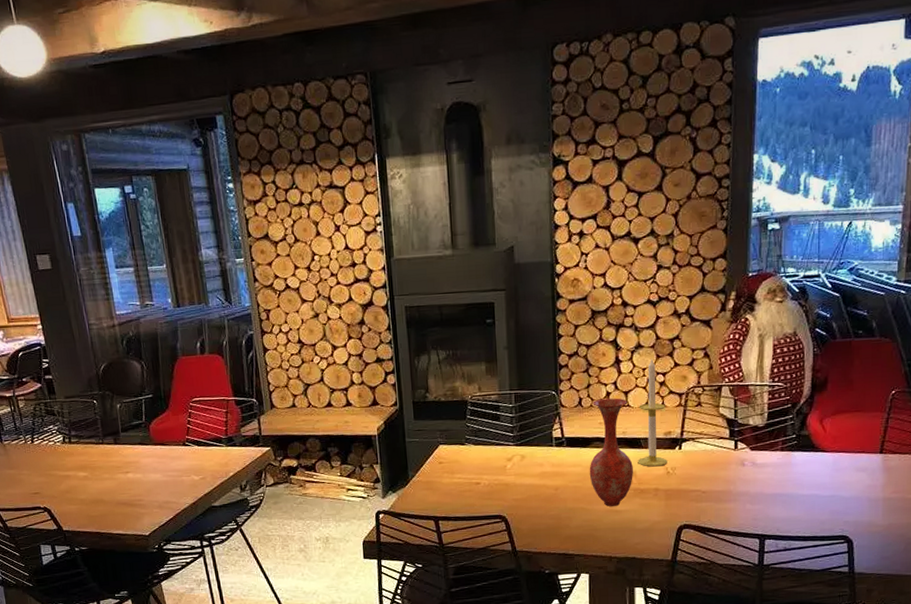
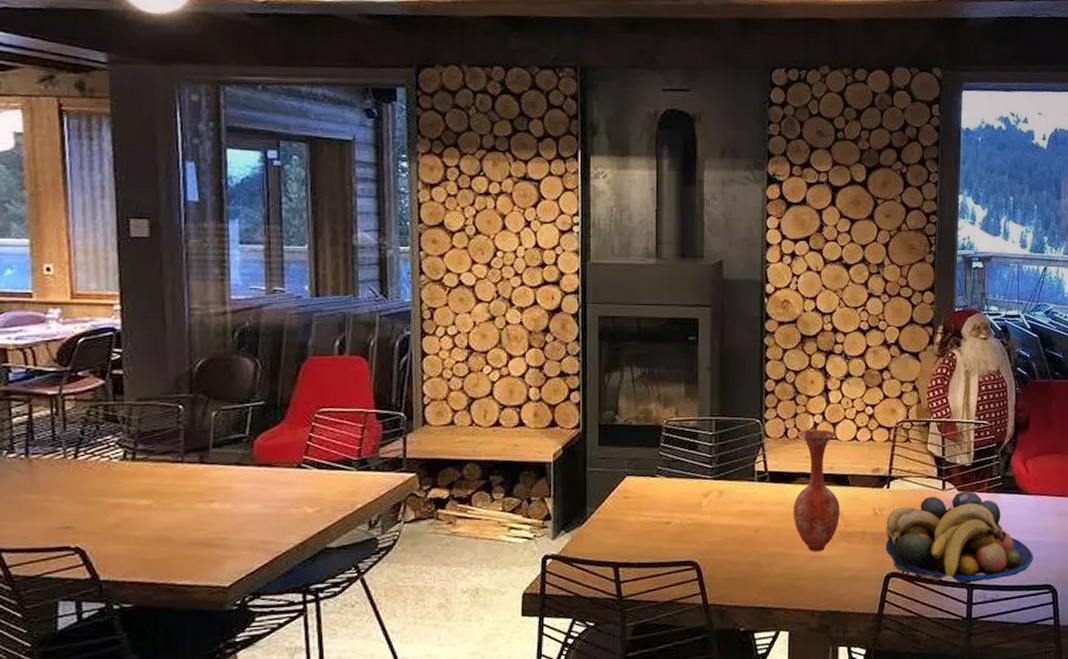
candle: present [637,358,667,467] -> none [844,389,875,507]
fruit bowl: none [677,449,828,534] -> present [885,490,1033,583]

